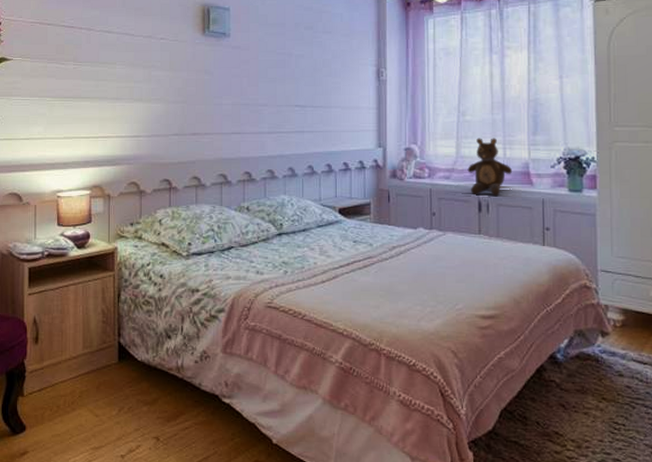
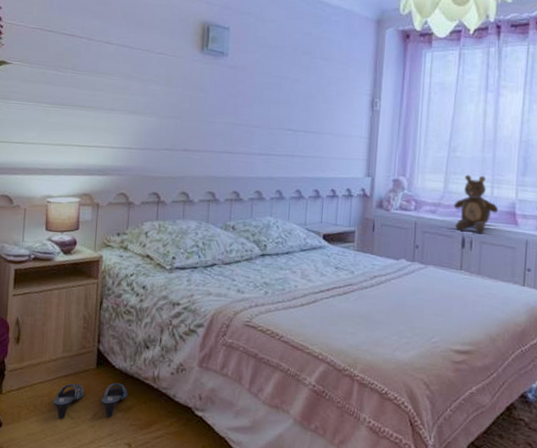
slippers: none [76,376,152,417] -> present [53,383,128,419]

